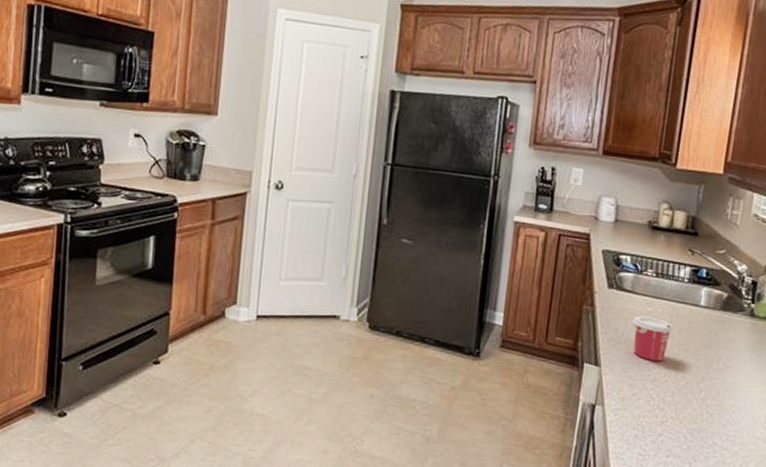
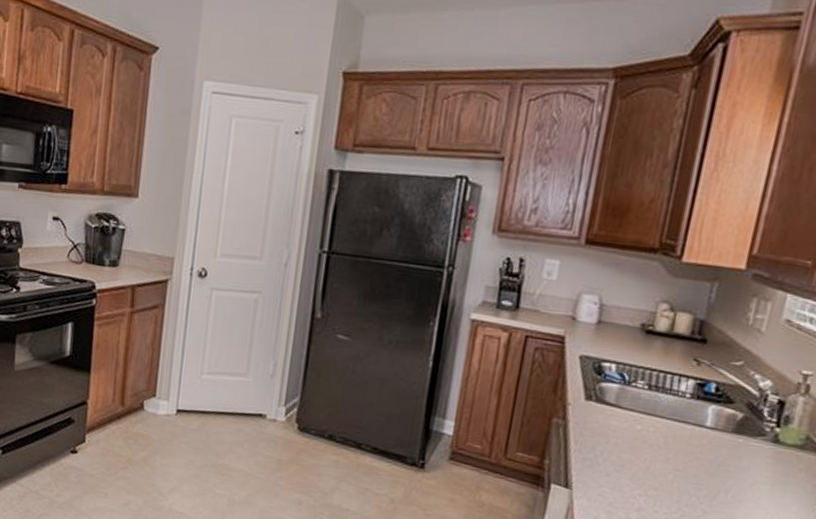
cup: present [632,315,674,361] -> none [614,433,669,488]

